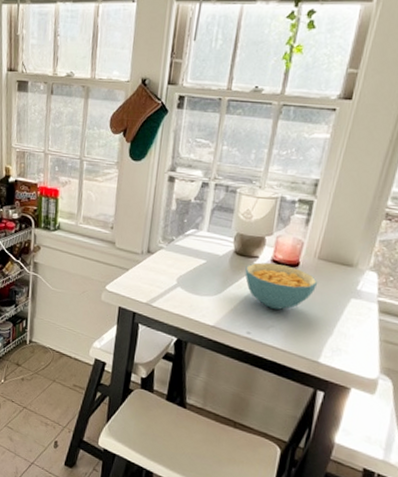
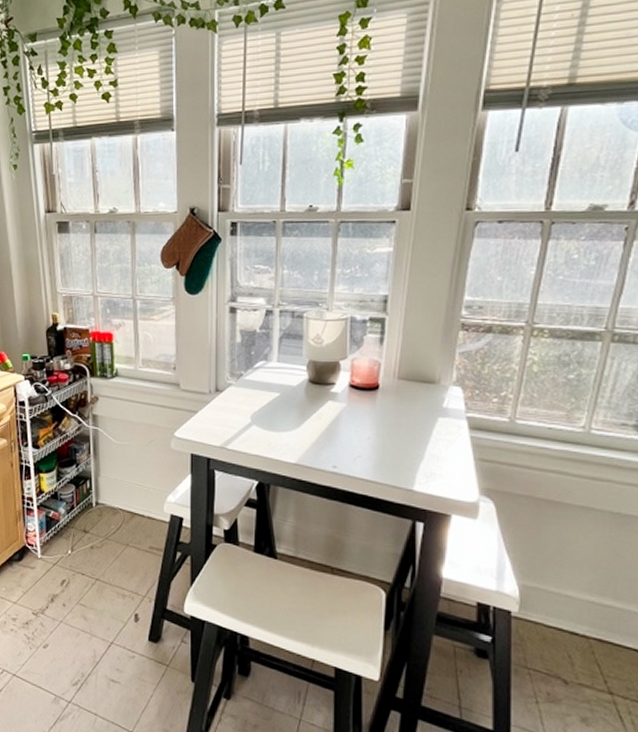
cereal bowl: present [244,262,318,310] -> none [323,389,401,438]

